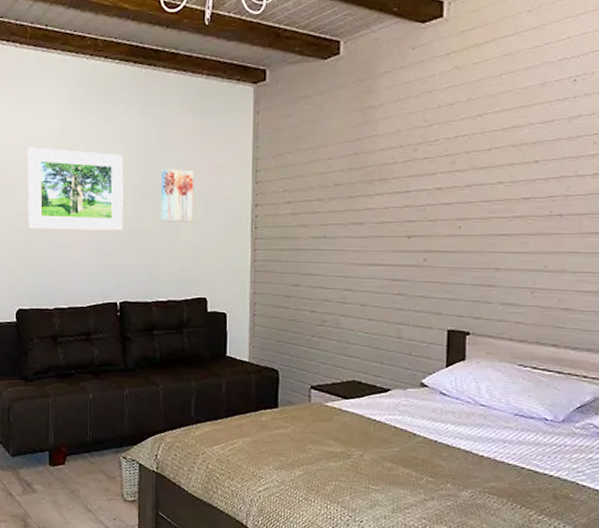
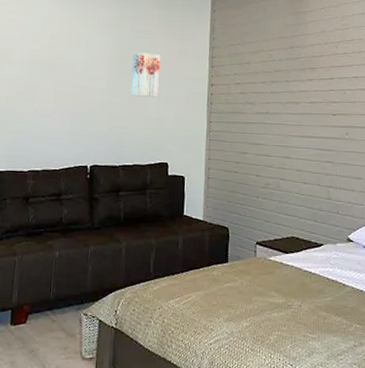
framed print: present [27,147,124,231] -> none [11,28,101,103]

